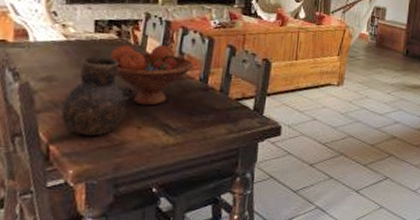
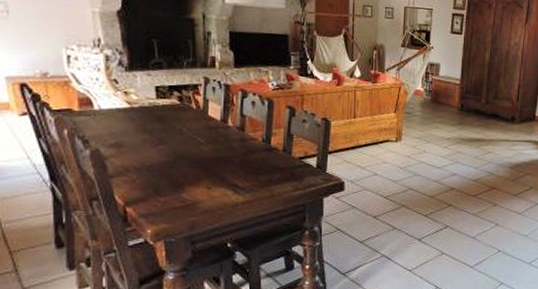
vase: present [61,55,132,136] -> none [133,121,199,197]
fruit bowl: present [110,45,194,106] -> none [174,108,256,167]

